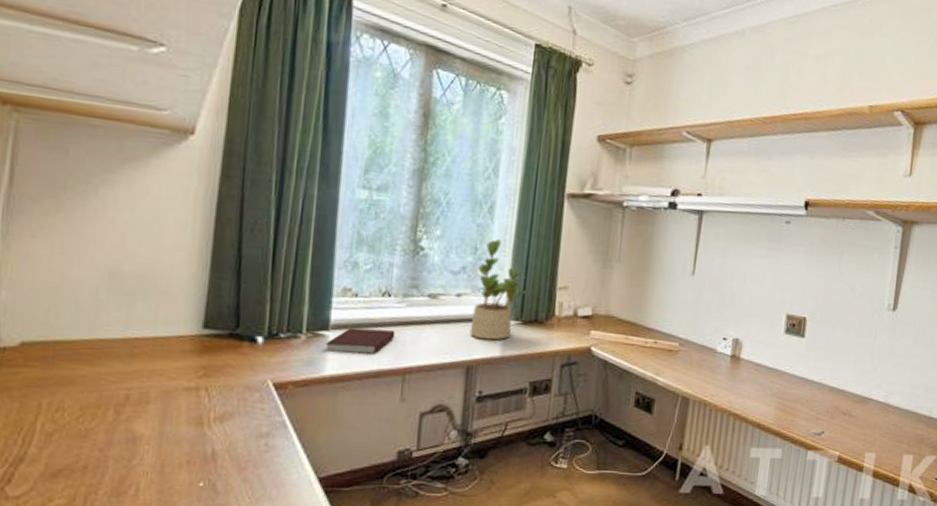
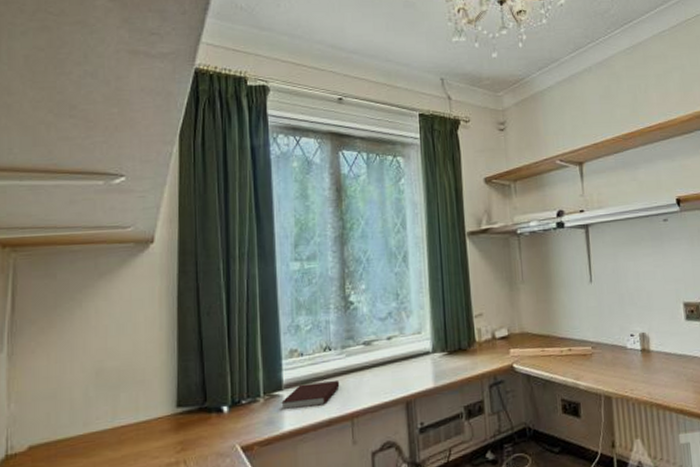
potted plant: present [469,239,528,340] -> none [402,283,449,375]

